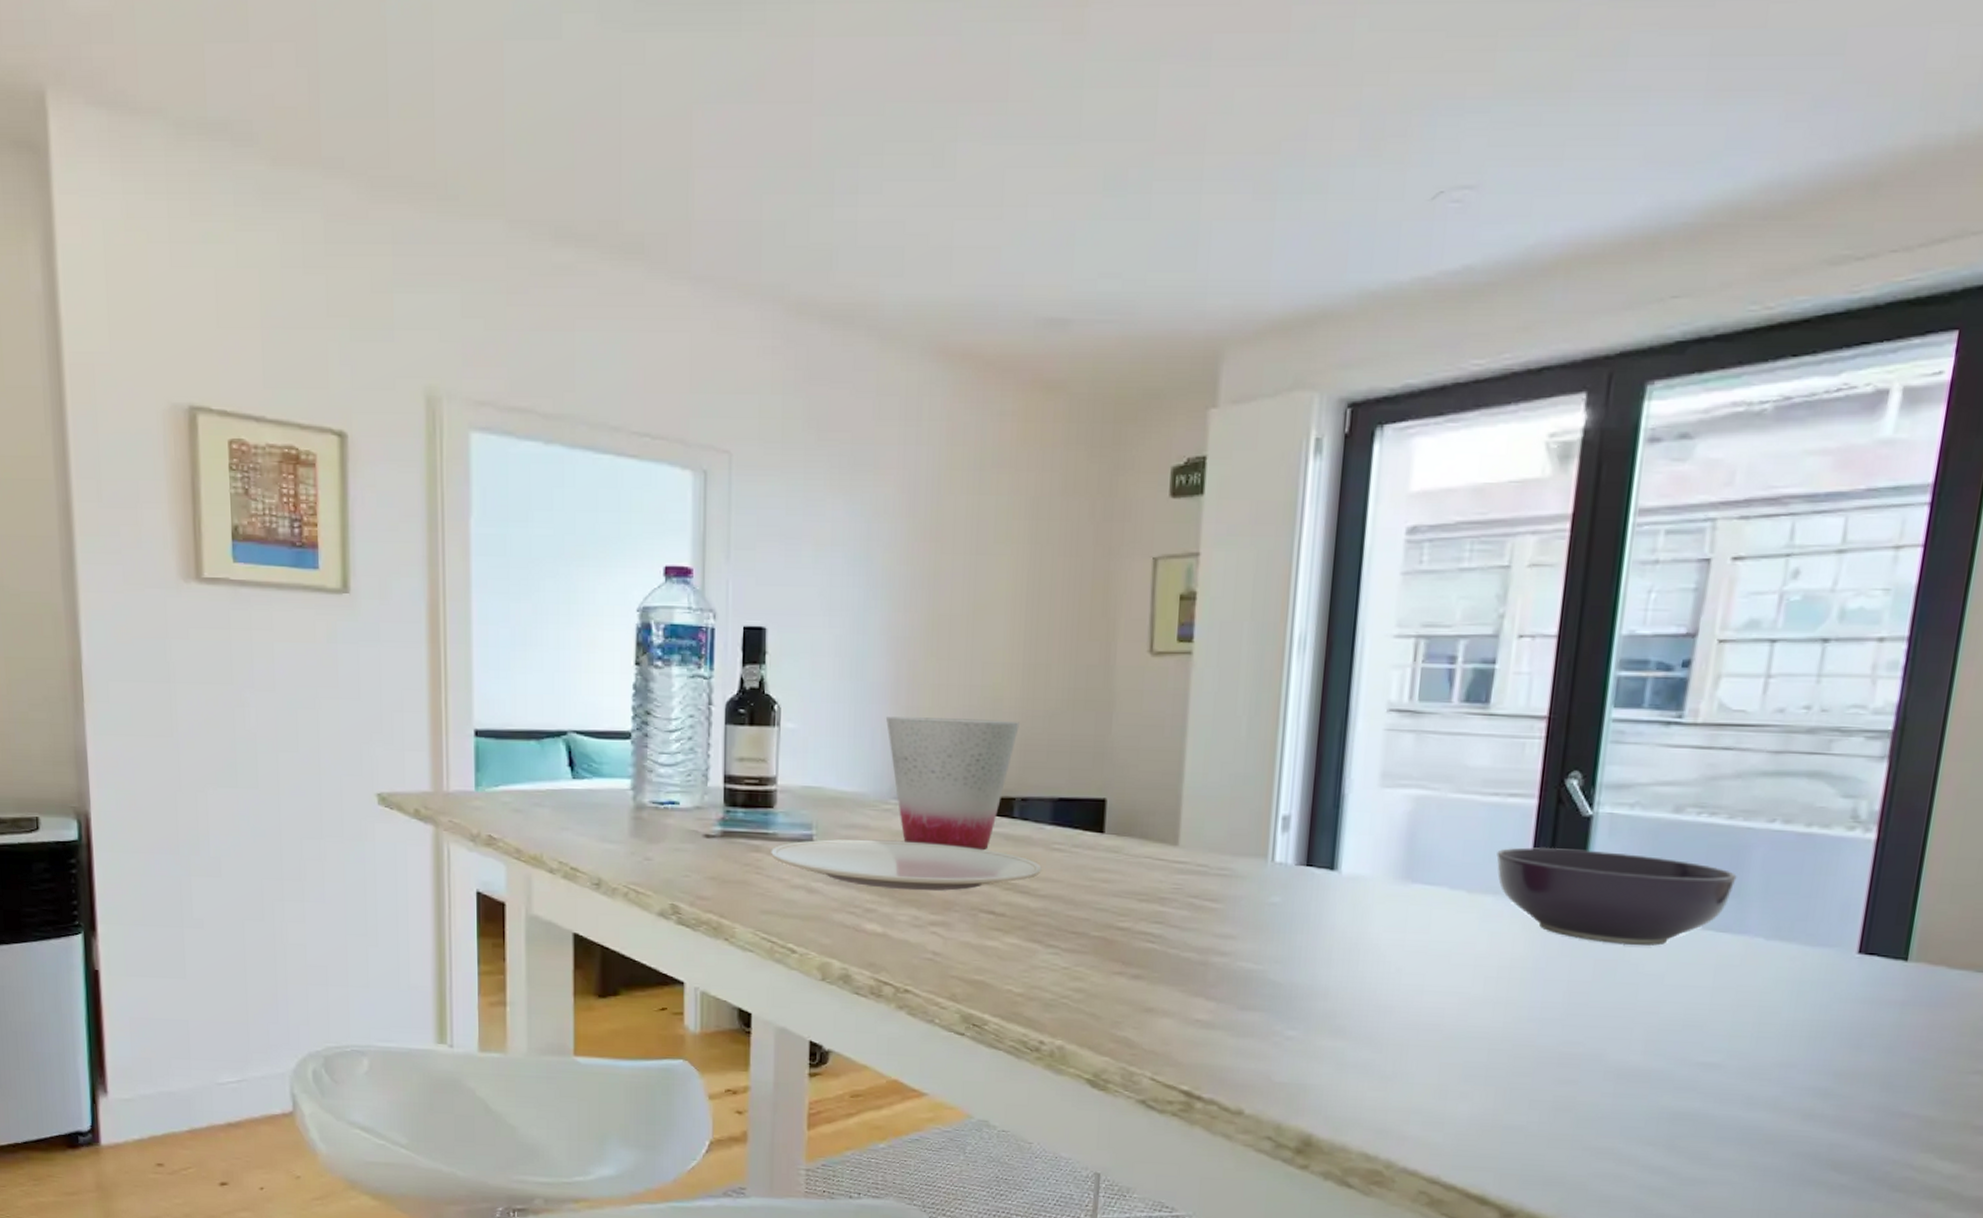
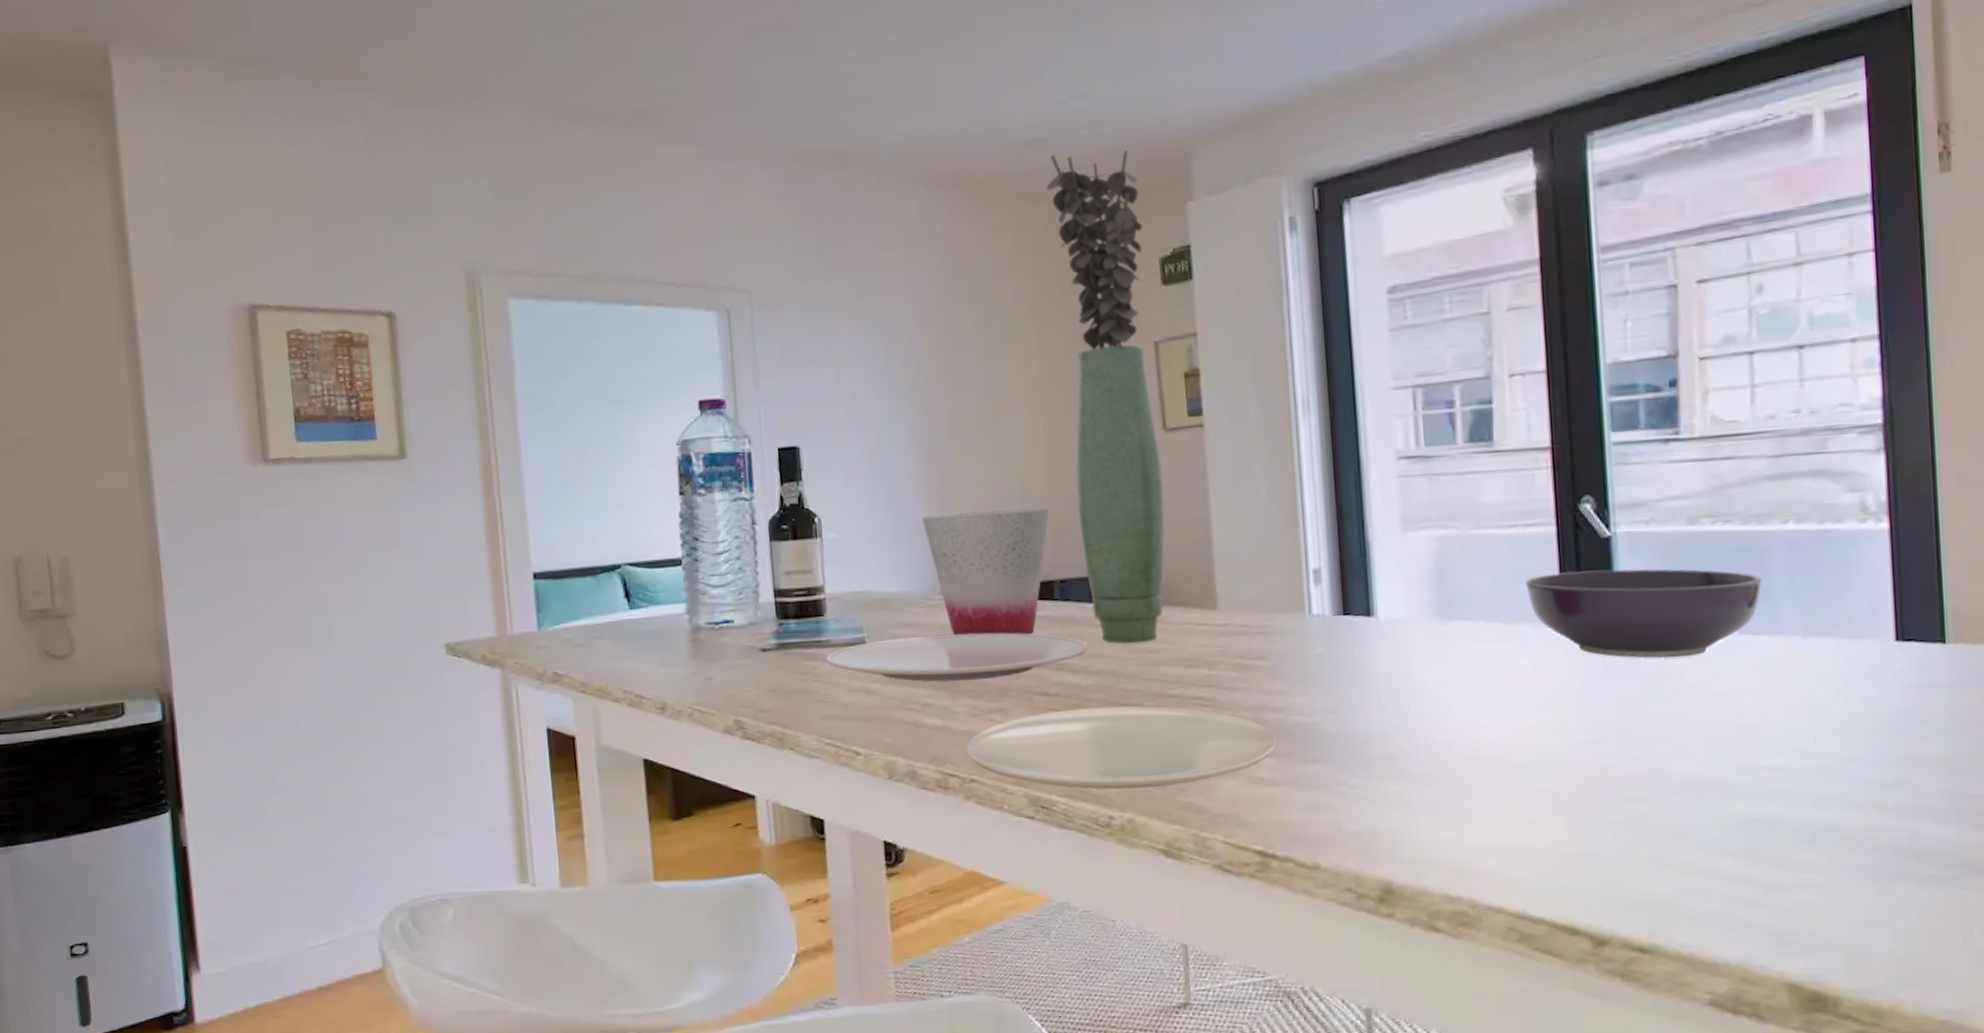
plate: none [904,930,1220,1018] -> present [966,705,1277,789]
vase: none [1048,339,1160,872] -> present [1046,150,1166,645]

